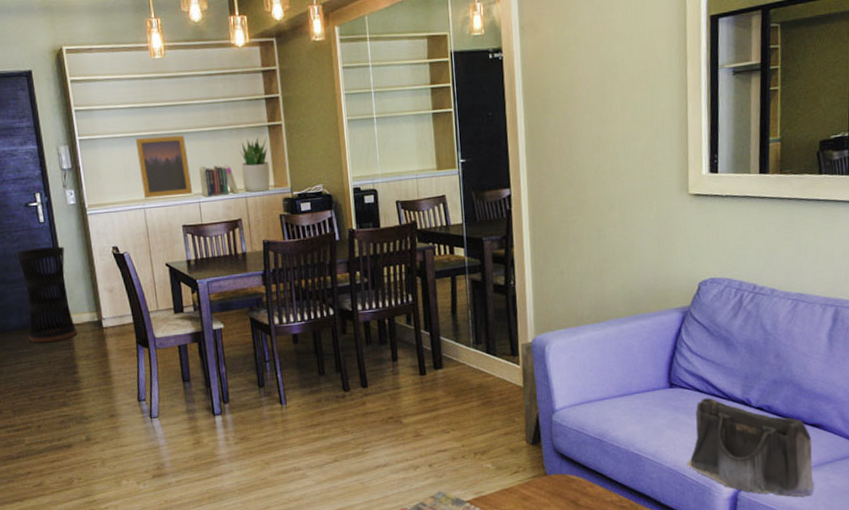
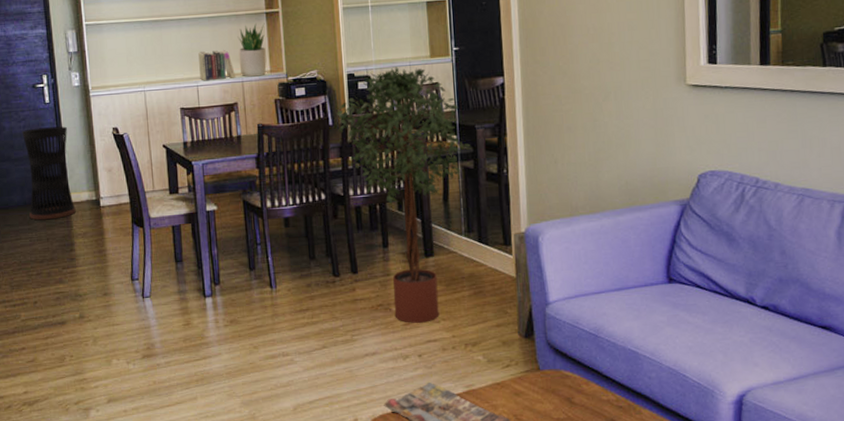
picture frame: present [135,135,193,199] -> none [138,21,192,82]
potted tree: none [343,180,478,435] -> present [336,67,471,323]
saddlebag: present [687,397,814,497] -> none [687,294,826,403]

